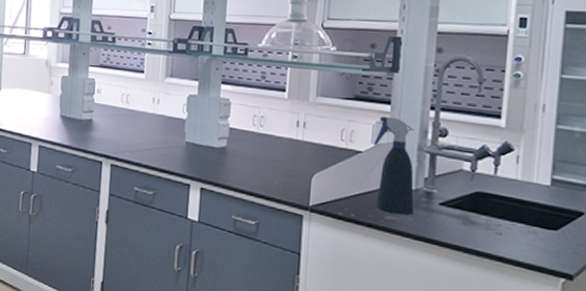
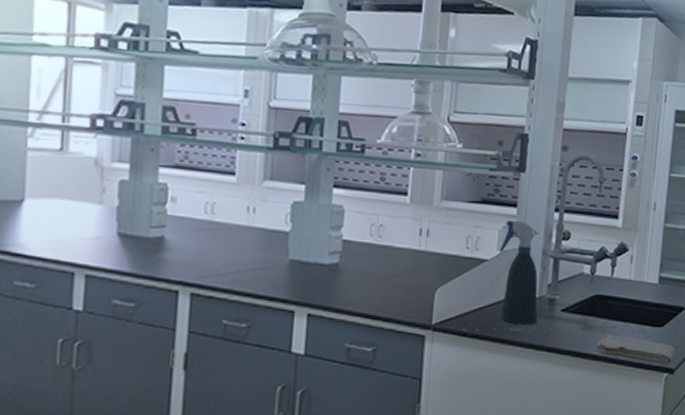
washcloth: none [478,232,573,271] -> present [595,334,675,366]

